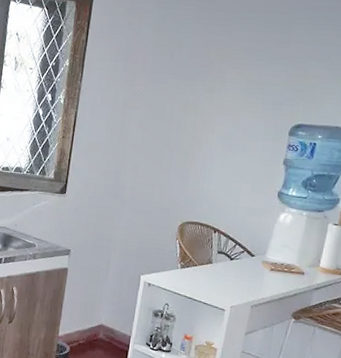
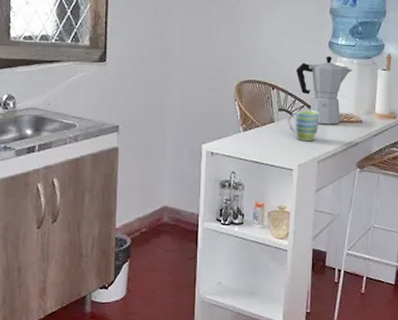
mug: none [225,255,260,287] -> present [288,110,320,142]
moka pot: none [240,205,300,273] -> present [296,55,353,125]

